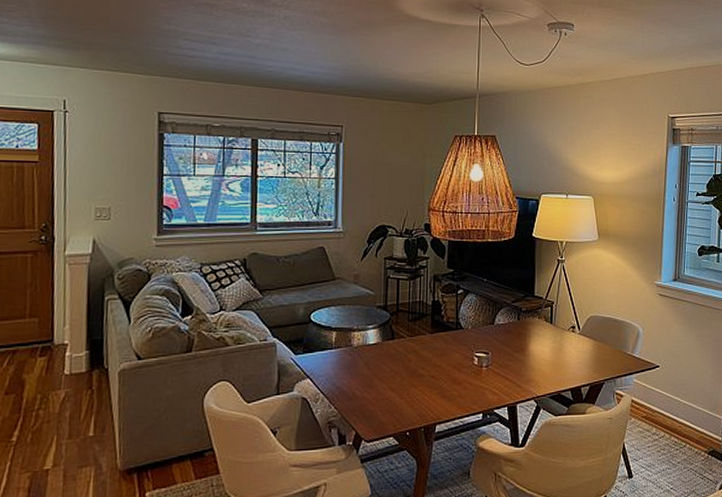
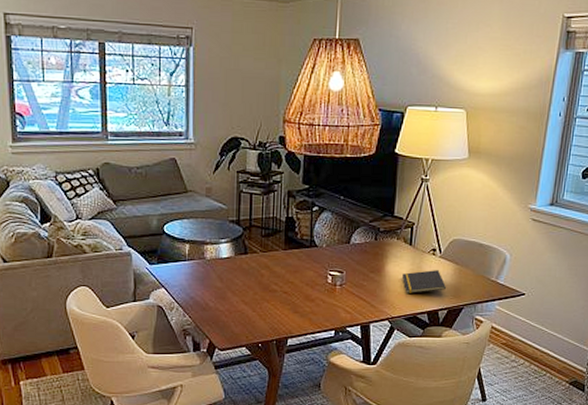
notepad: none [545,347,588,371] -> present [402,270,447,293]

